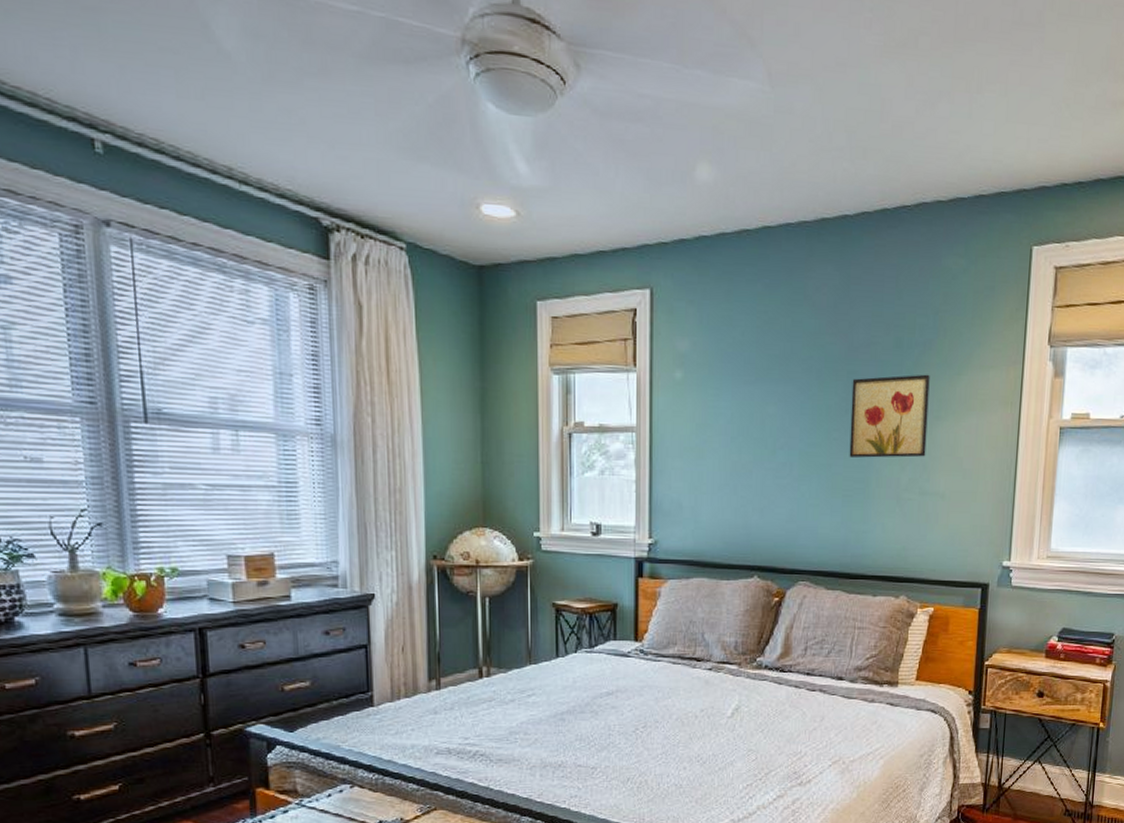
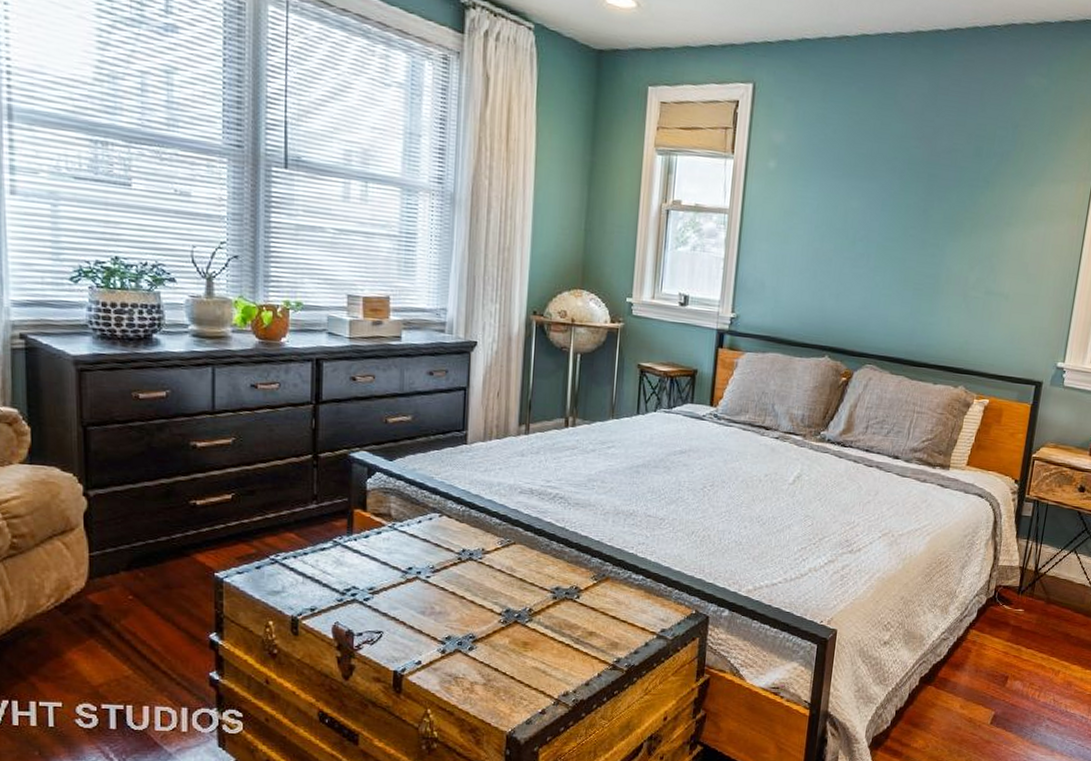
wall art: present [849,374,930,458] -> none [923,181,1005,259]

